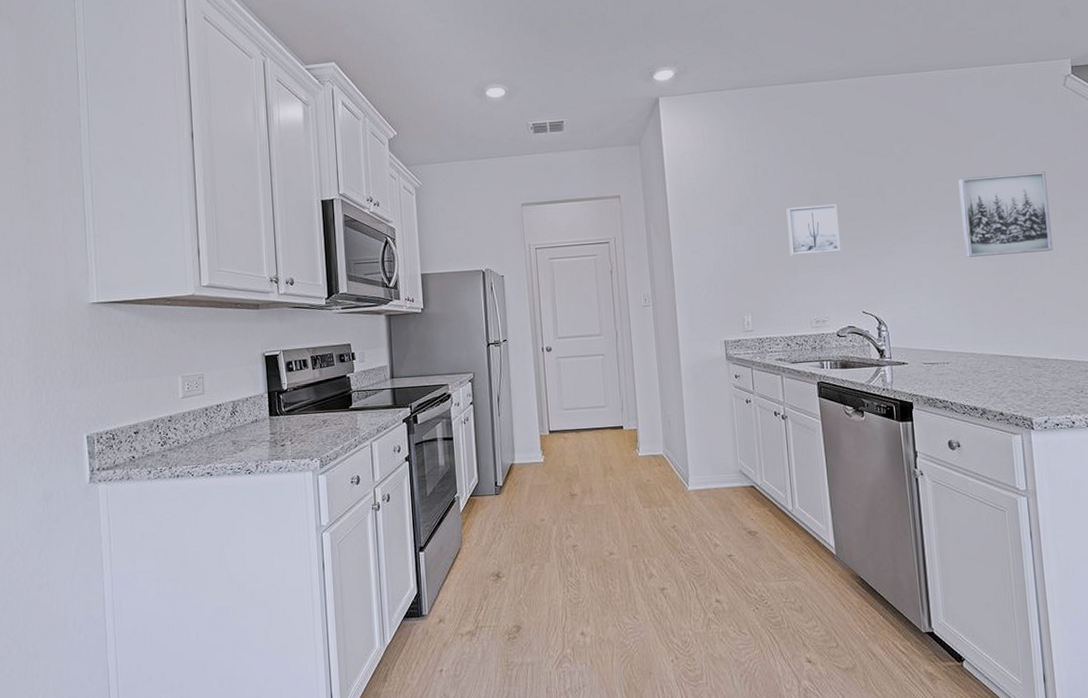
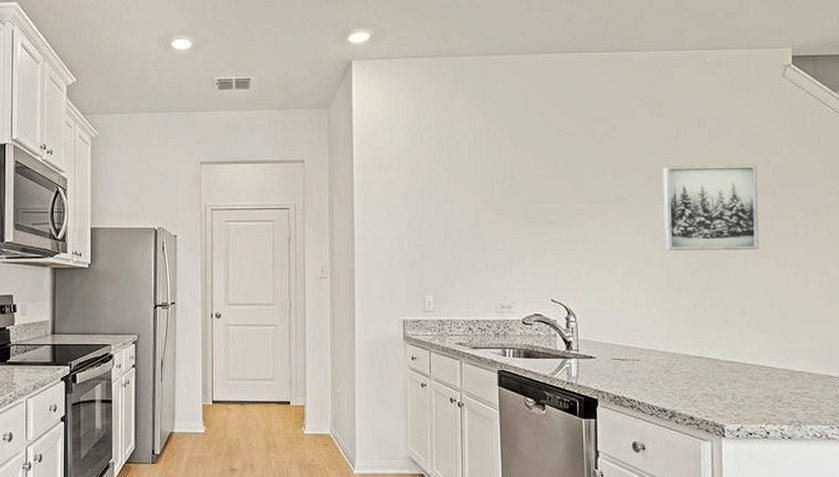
wall art: present [786,204,841,256] -> none [478,184,533,235]

